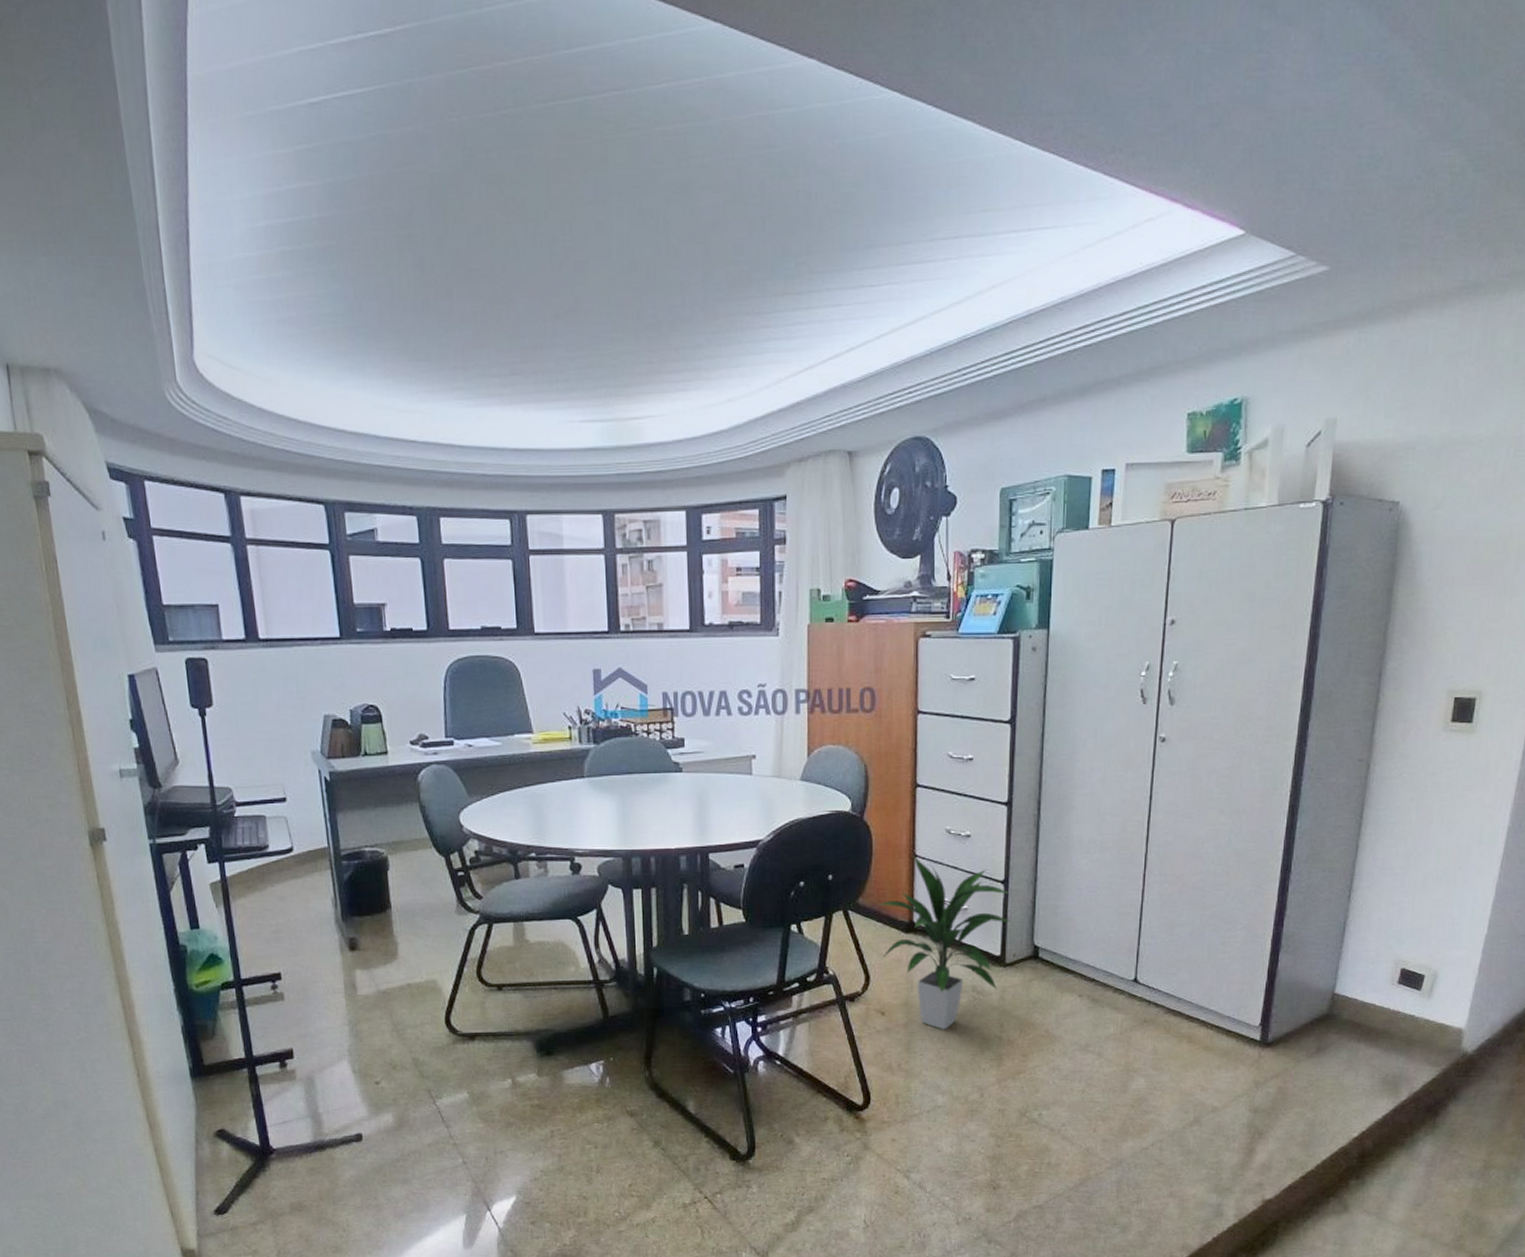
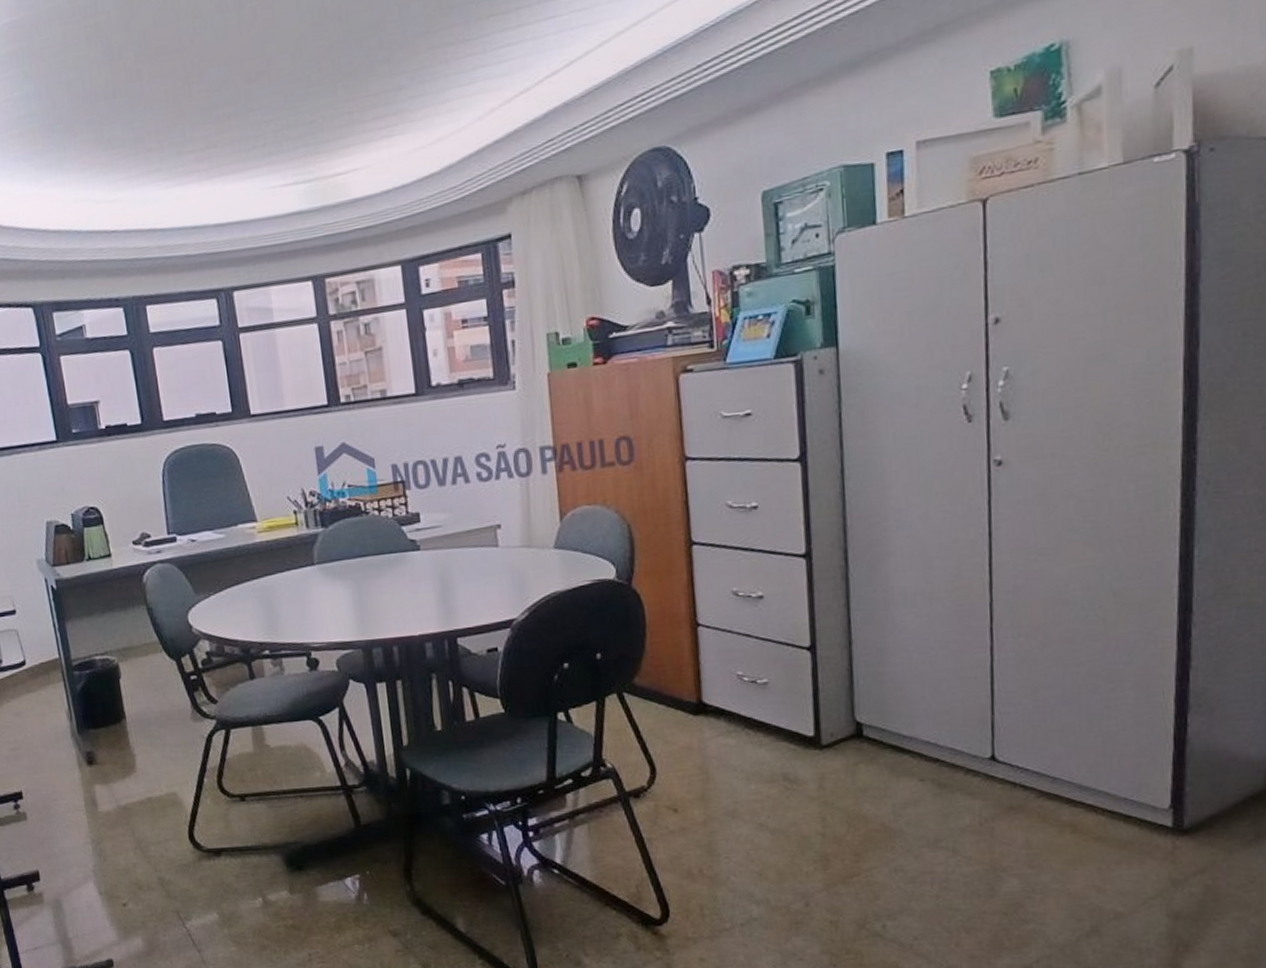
indoor plant: present [877,855,1011,1030] -> none [656,623,824,828]

